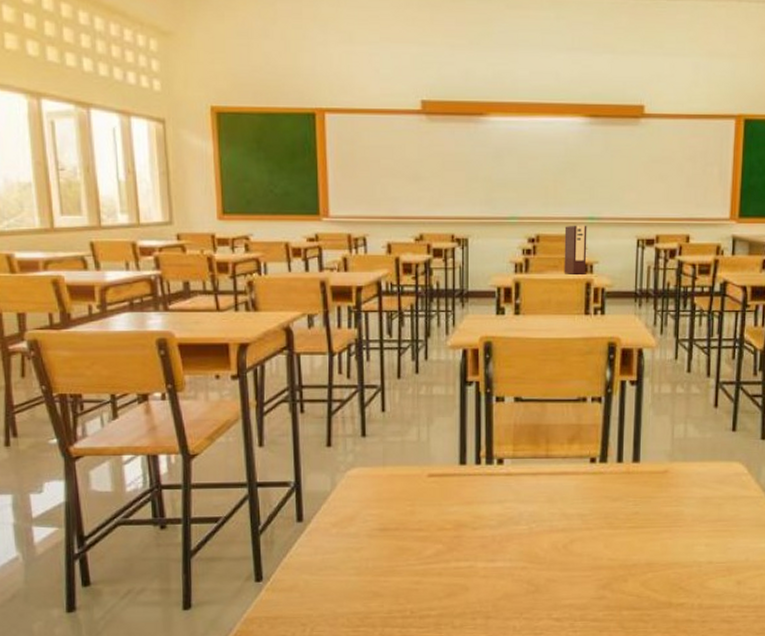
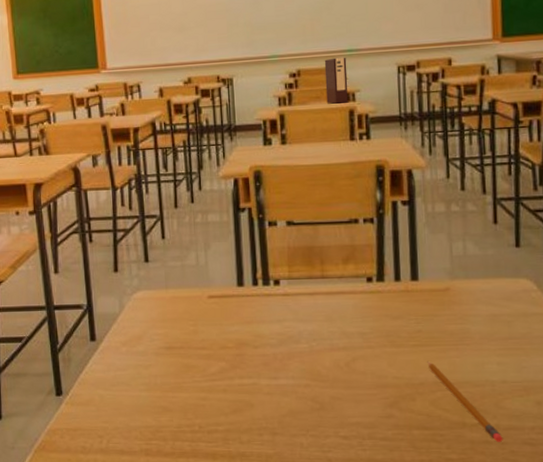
pencil: none [641,543,704,621] -> present [427,361,503,442]

